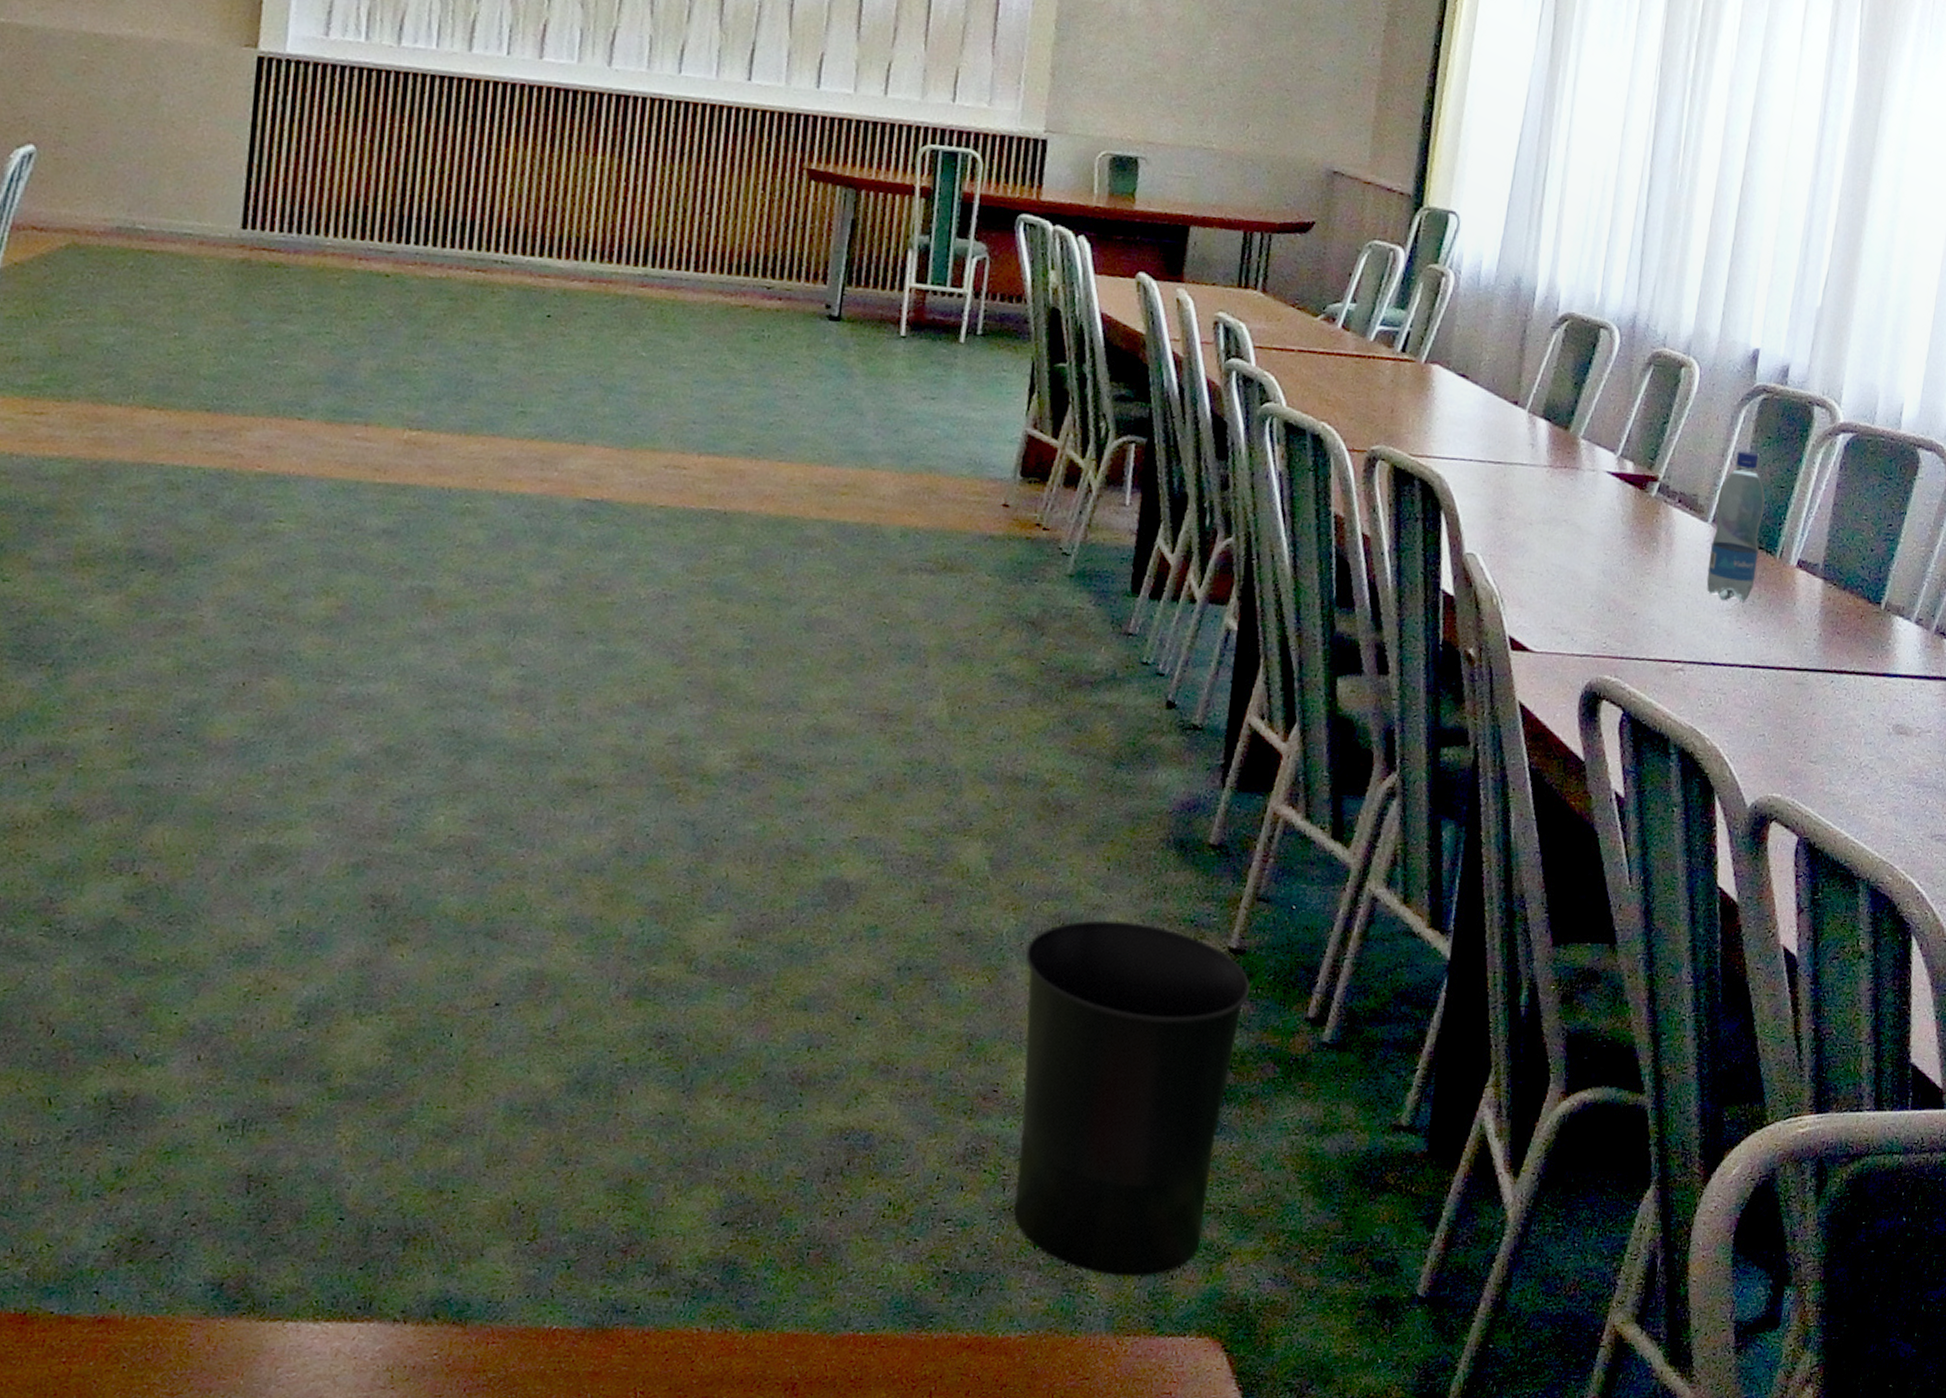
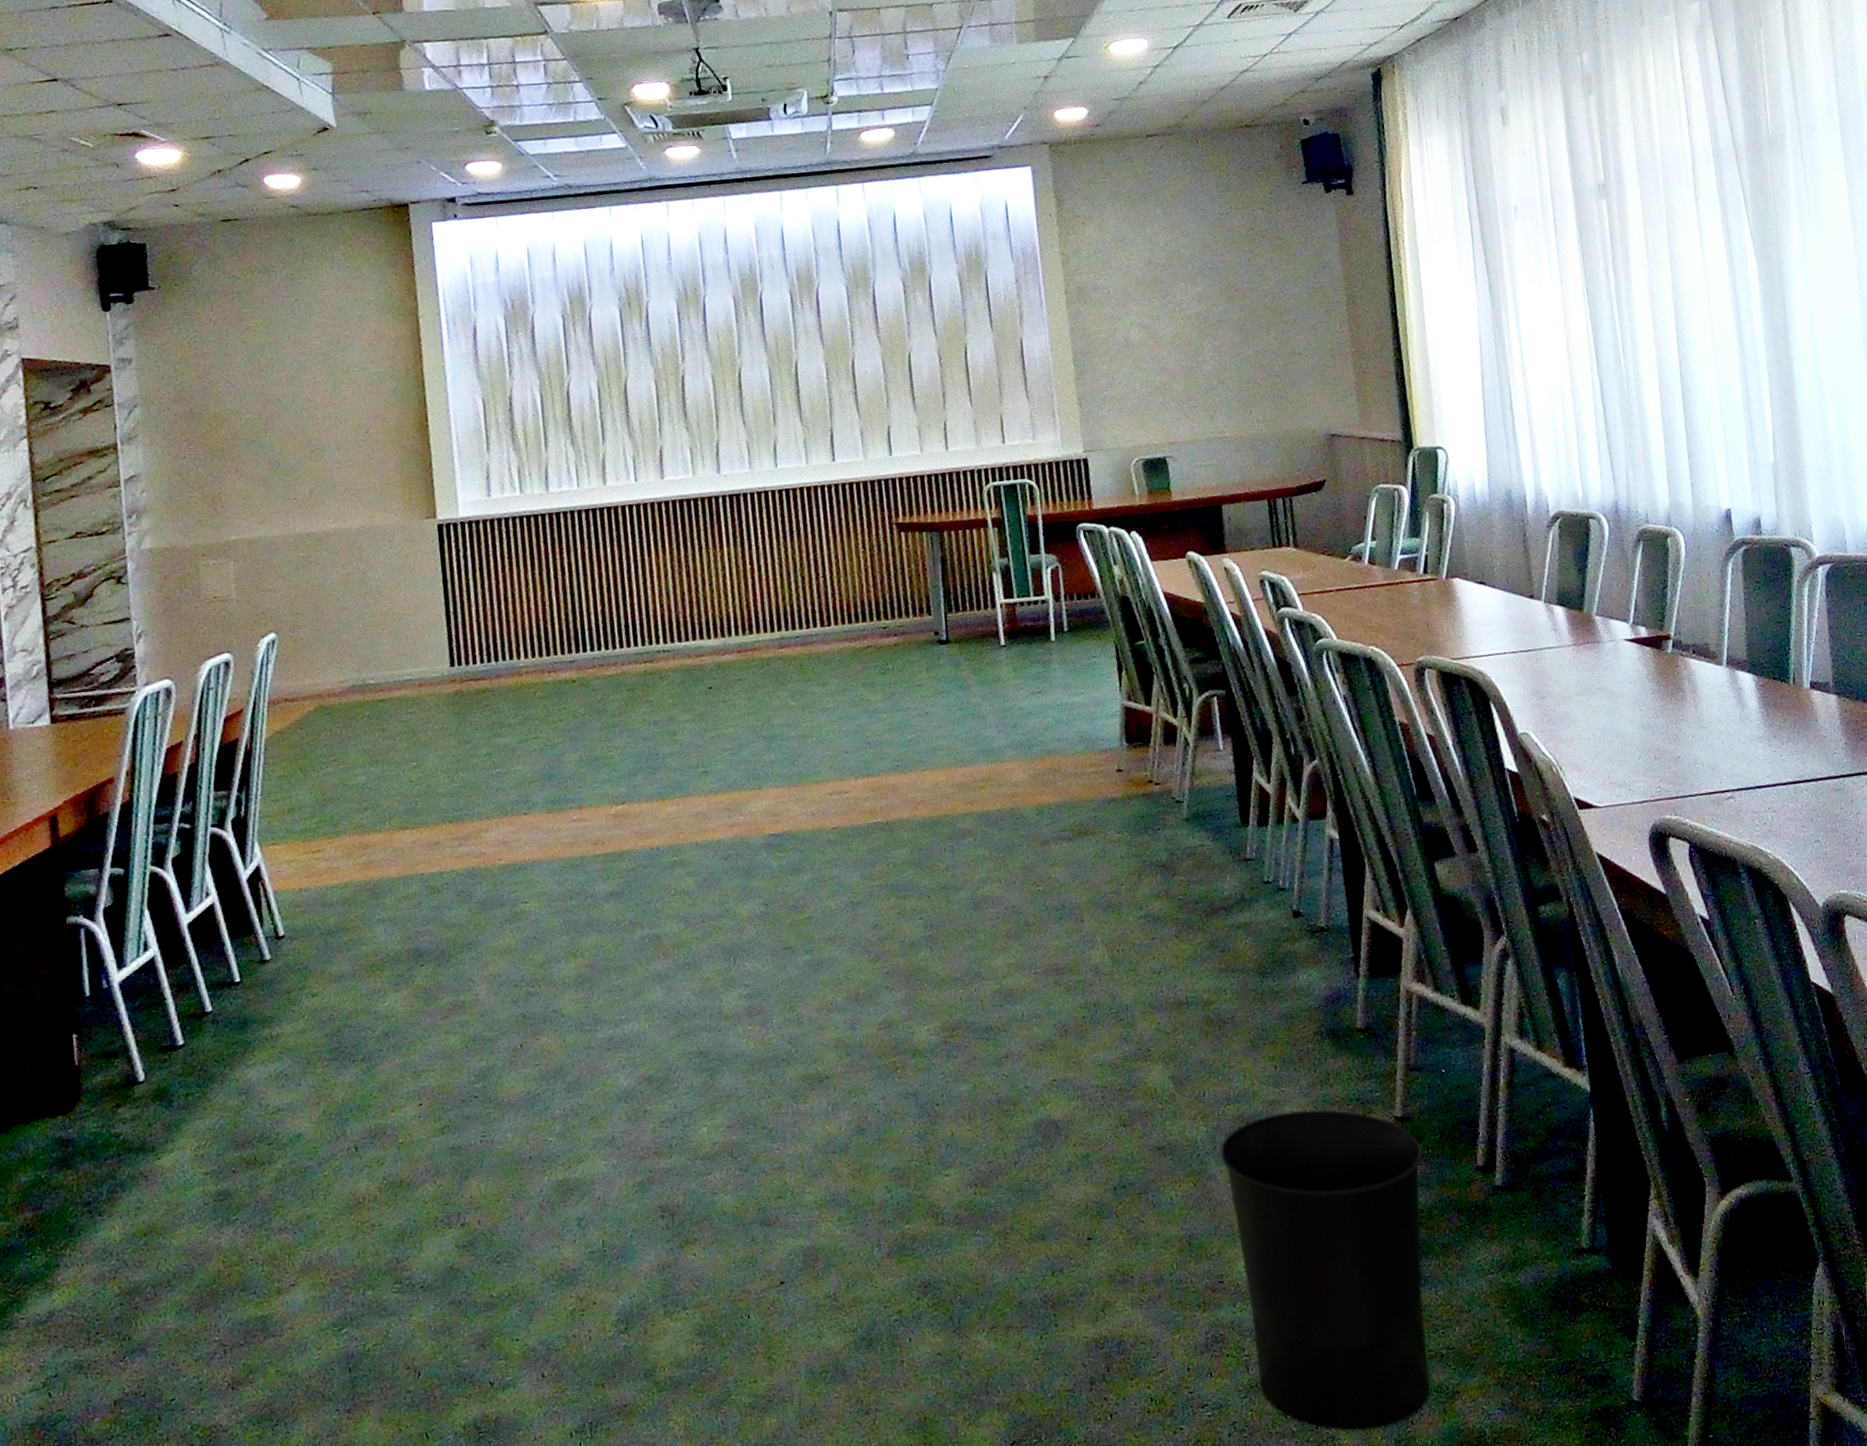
bottle: present [1706,451,1766,602] -> none [1726,597,1777,730]

